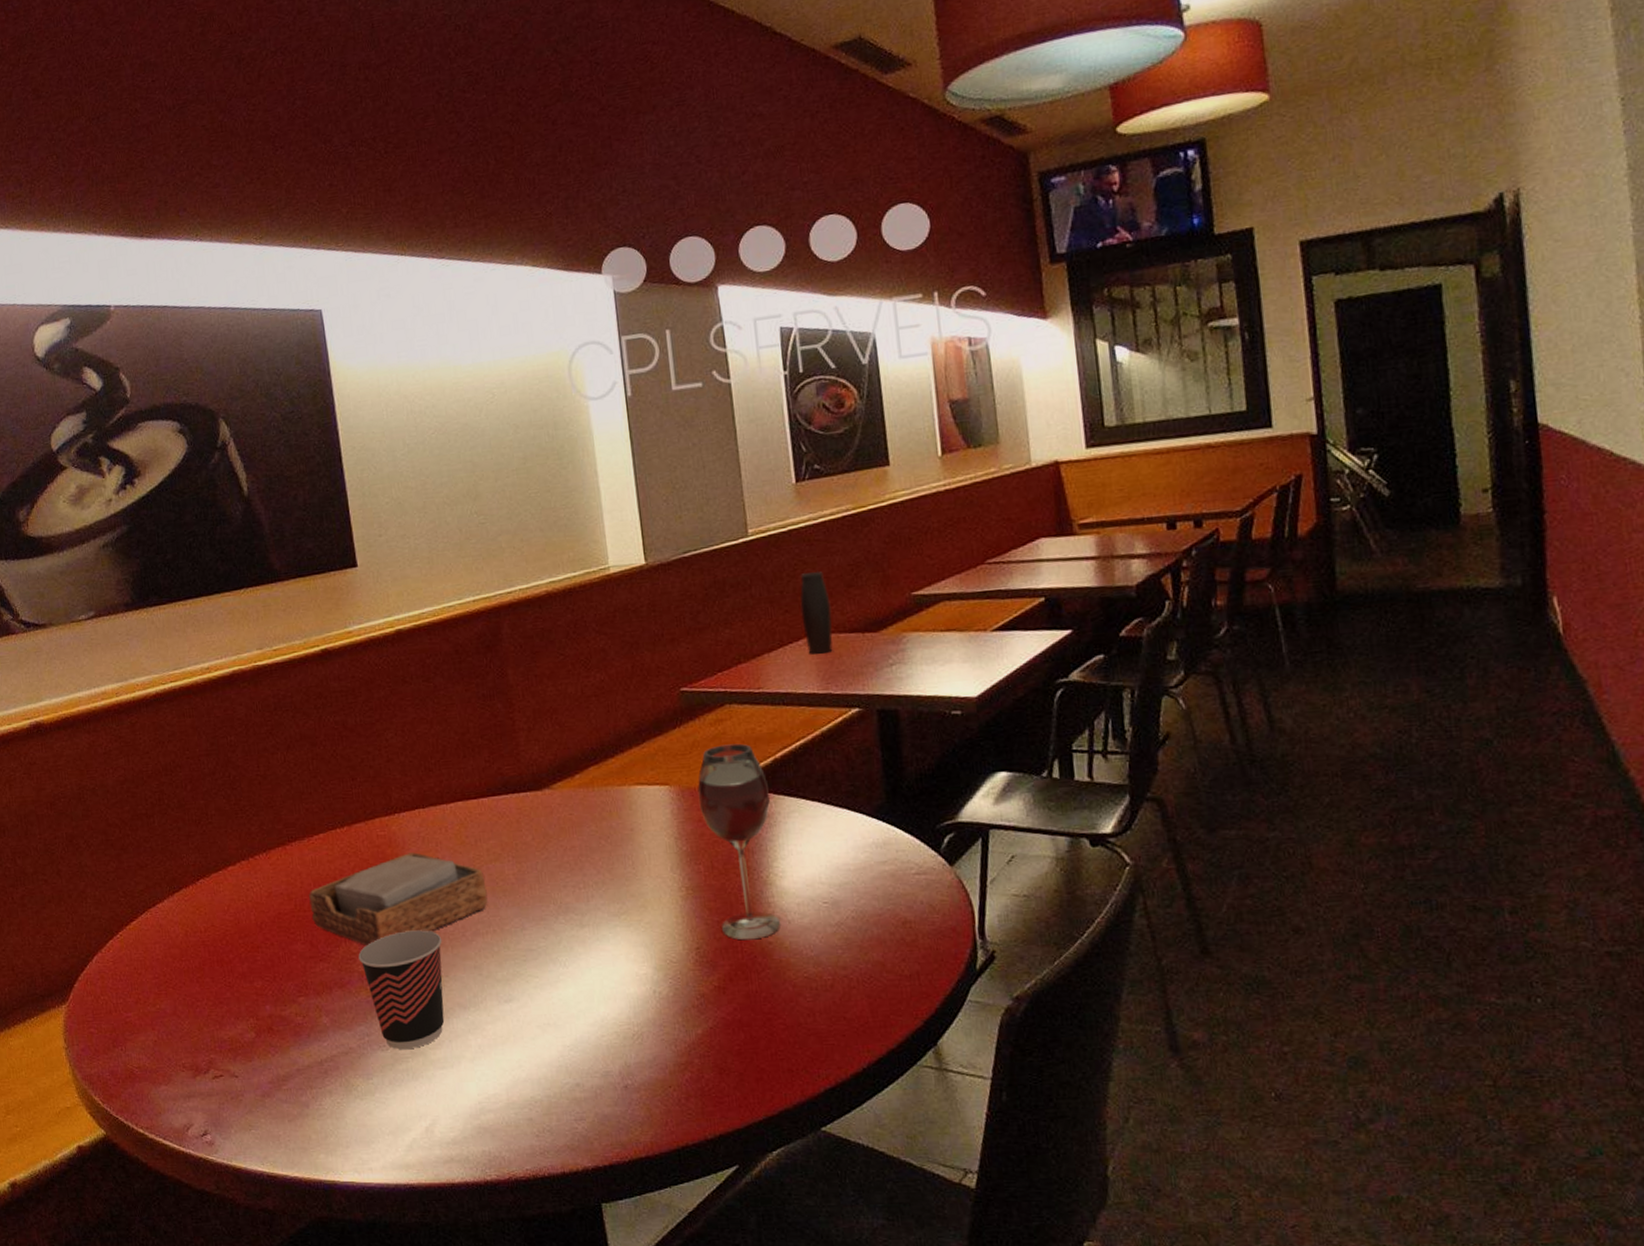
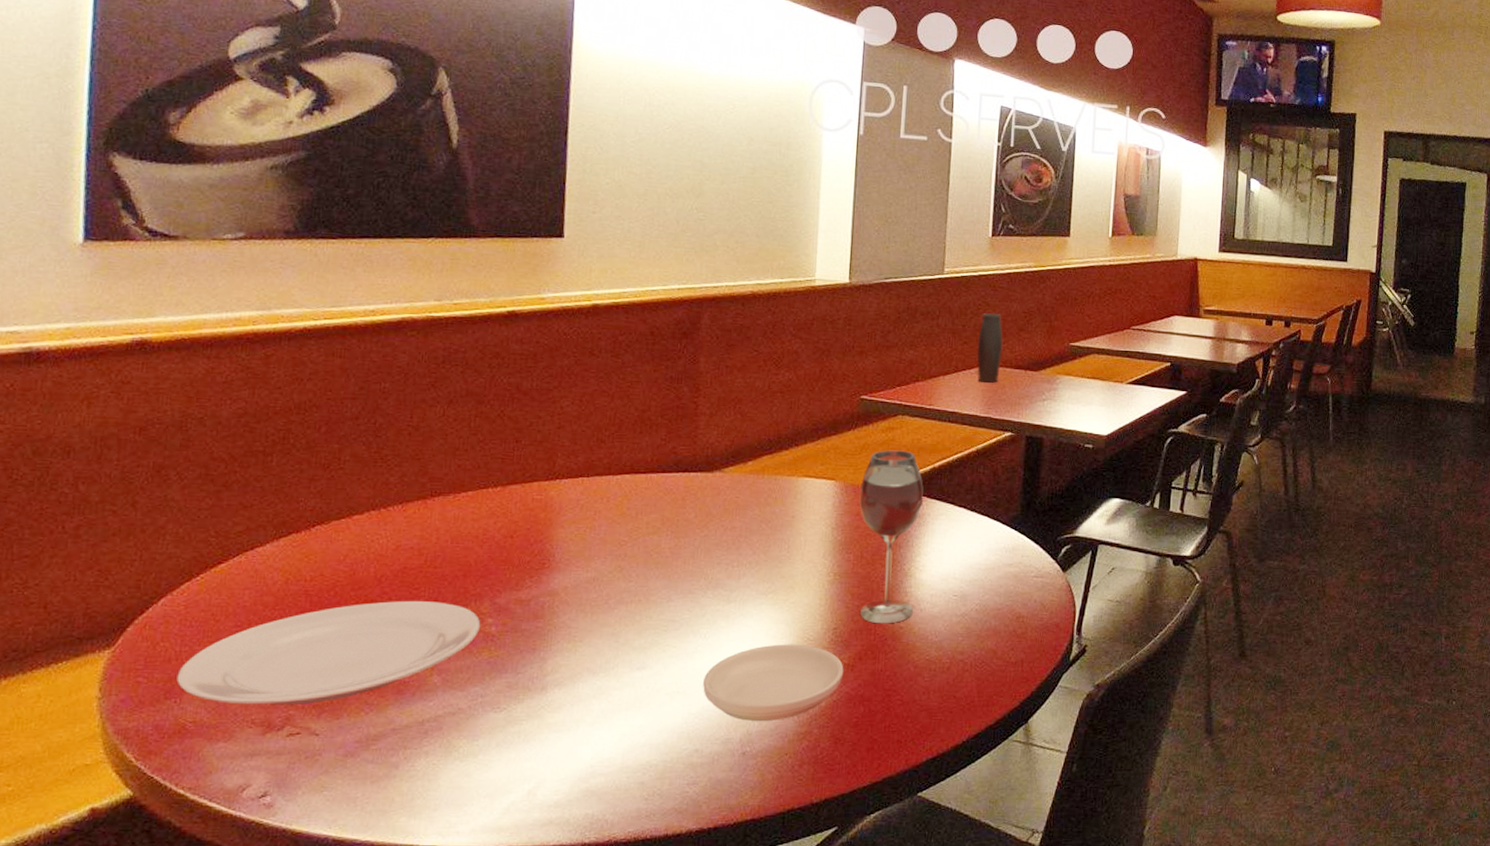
plate: none [118,944,355,1050] -> present [176,600,481,705]
napkin holder: present [309,852,488,946] -> none [442,519,639,607]
cup: present [358,930,445,1050] -> none [487,594,583,712]
saucer: none [571,967,716,1052] -> present [703,644,844,721]

